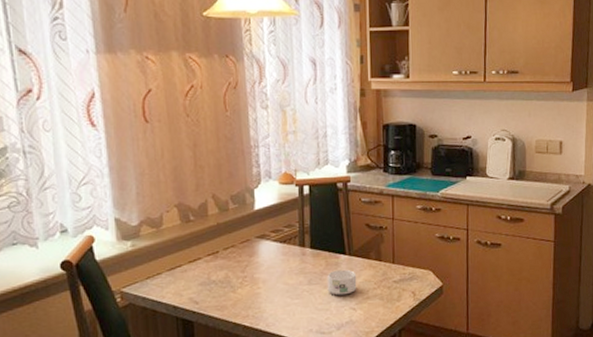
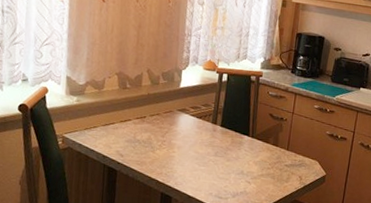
mug: present [327,269,357,295] -> none [229,147,256,170]

